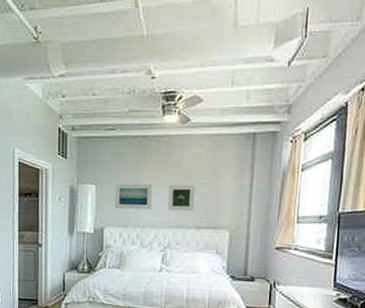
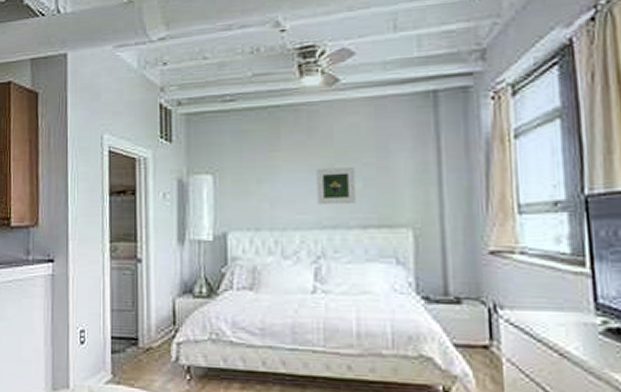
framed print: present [114,183,153,210] -> none [240,169,294,206]

